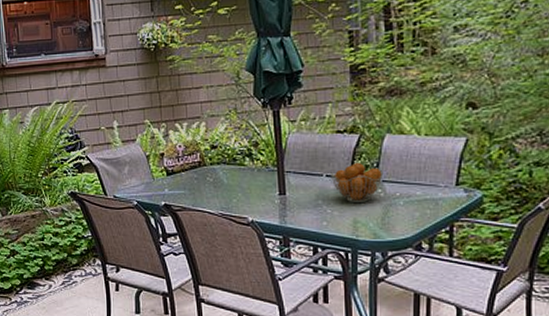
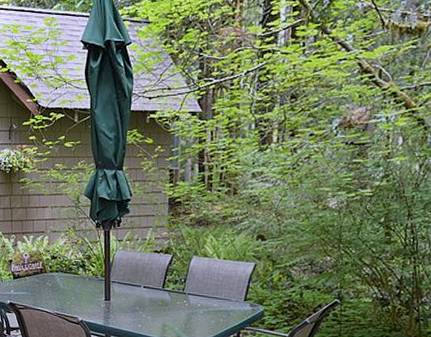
fruit basket: present [330,162,384,202] -> none [147,277,189,310]

